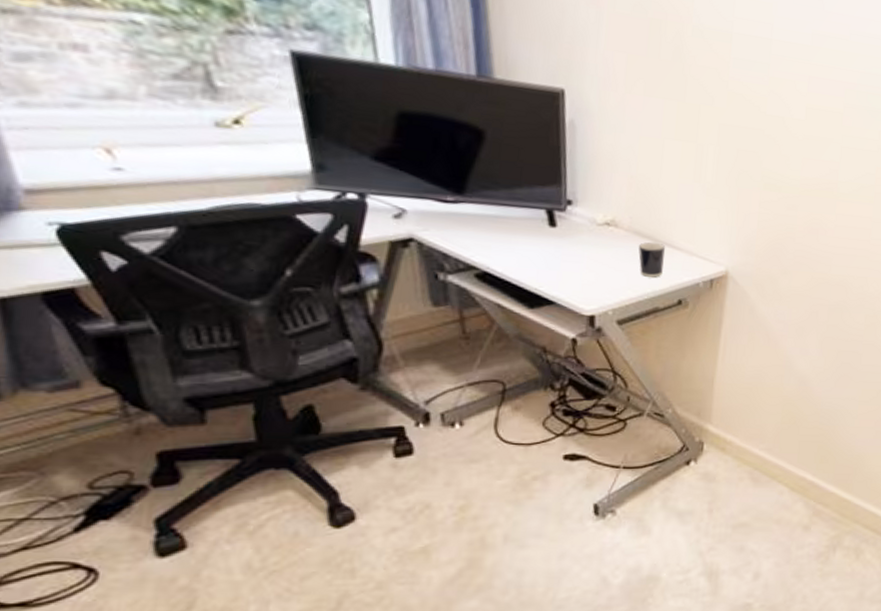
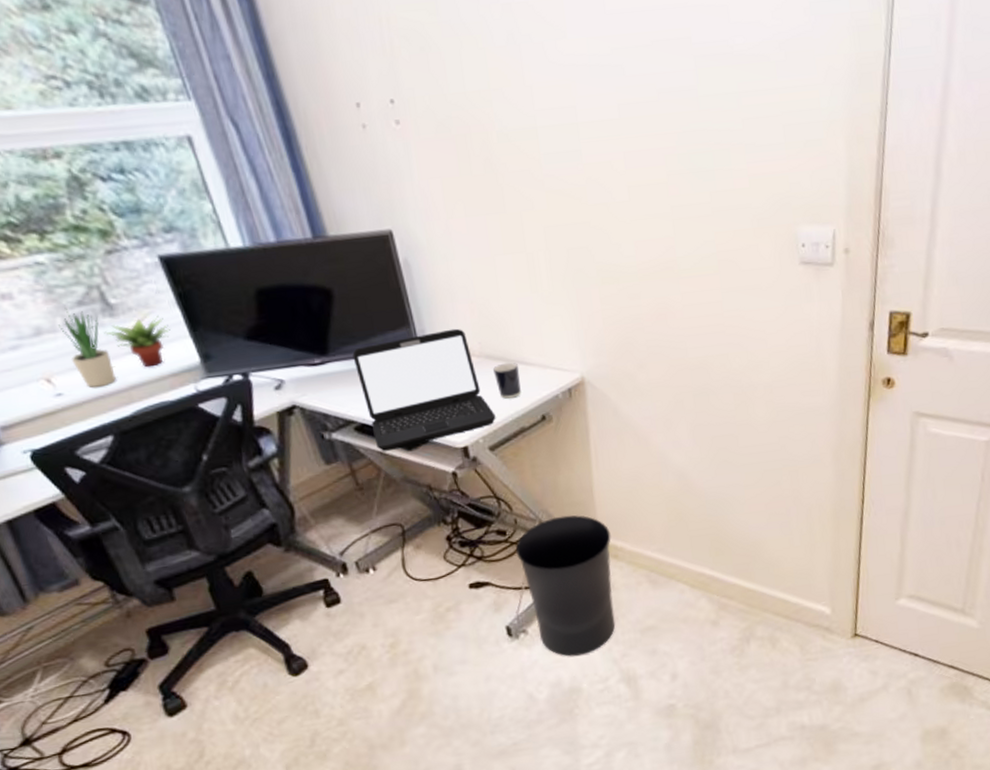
potted plant: none [140,77,200,172] -> present [59,307,116,388]
succulent plant: none [198,109,284,163] -> present [104,315,170,367]
laptop: none [491,194,631,306] -> present [352,328,496,452]
waste bin: none [621,401,723,543] -> present [515,515,616,656]

